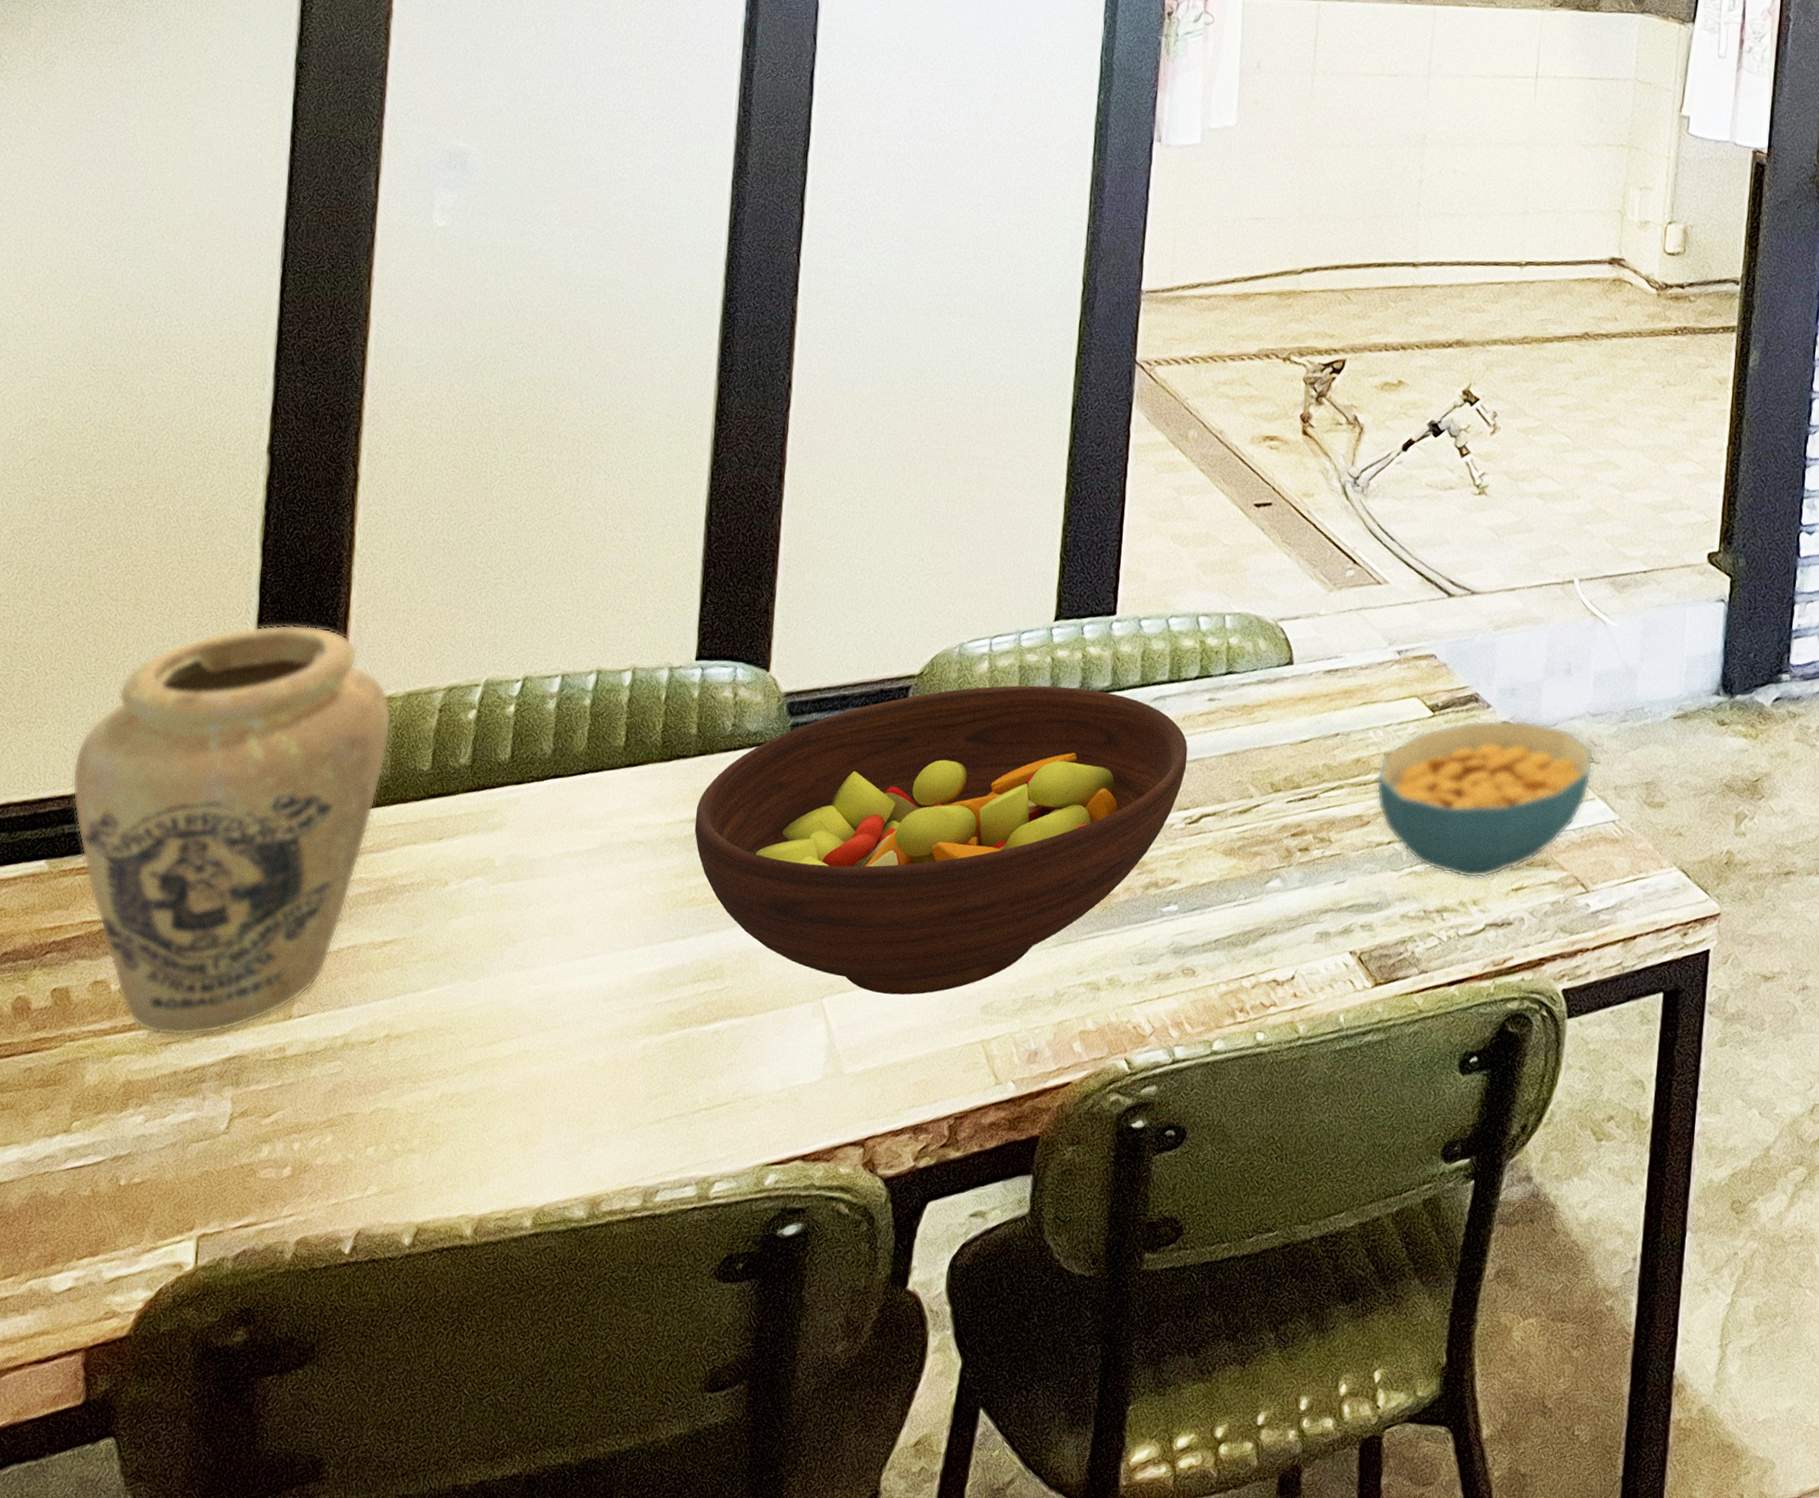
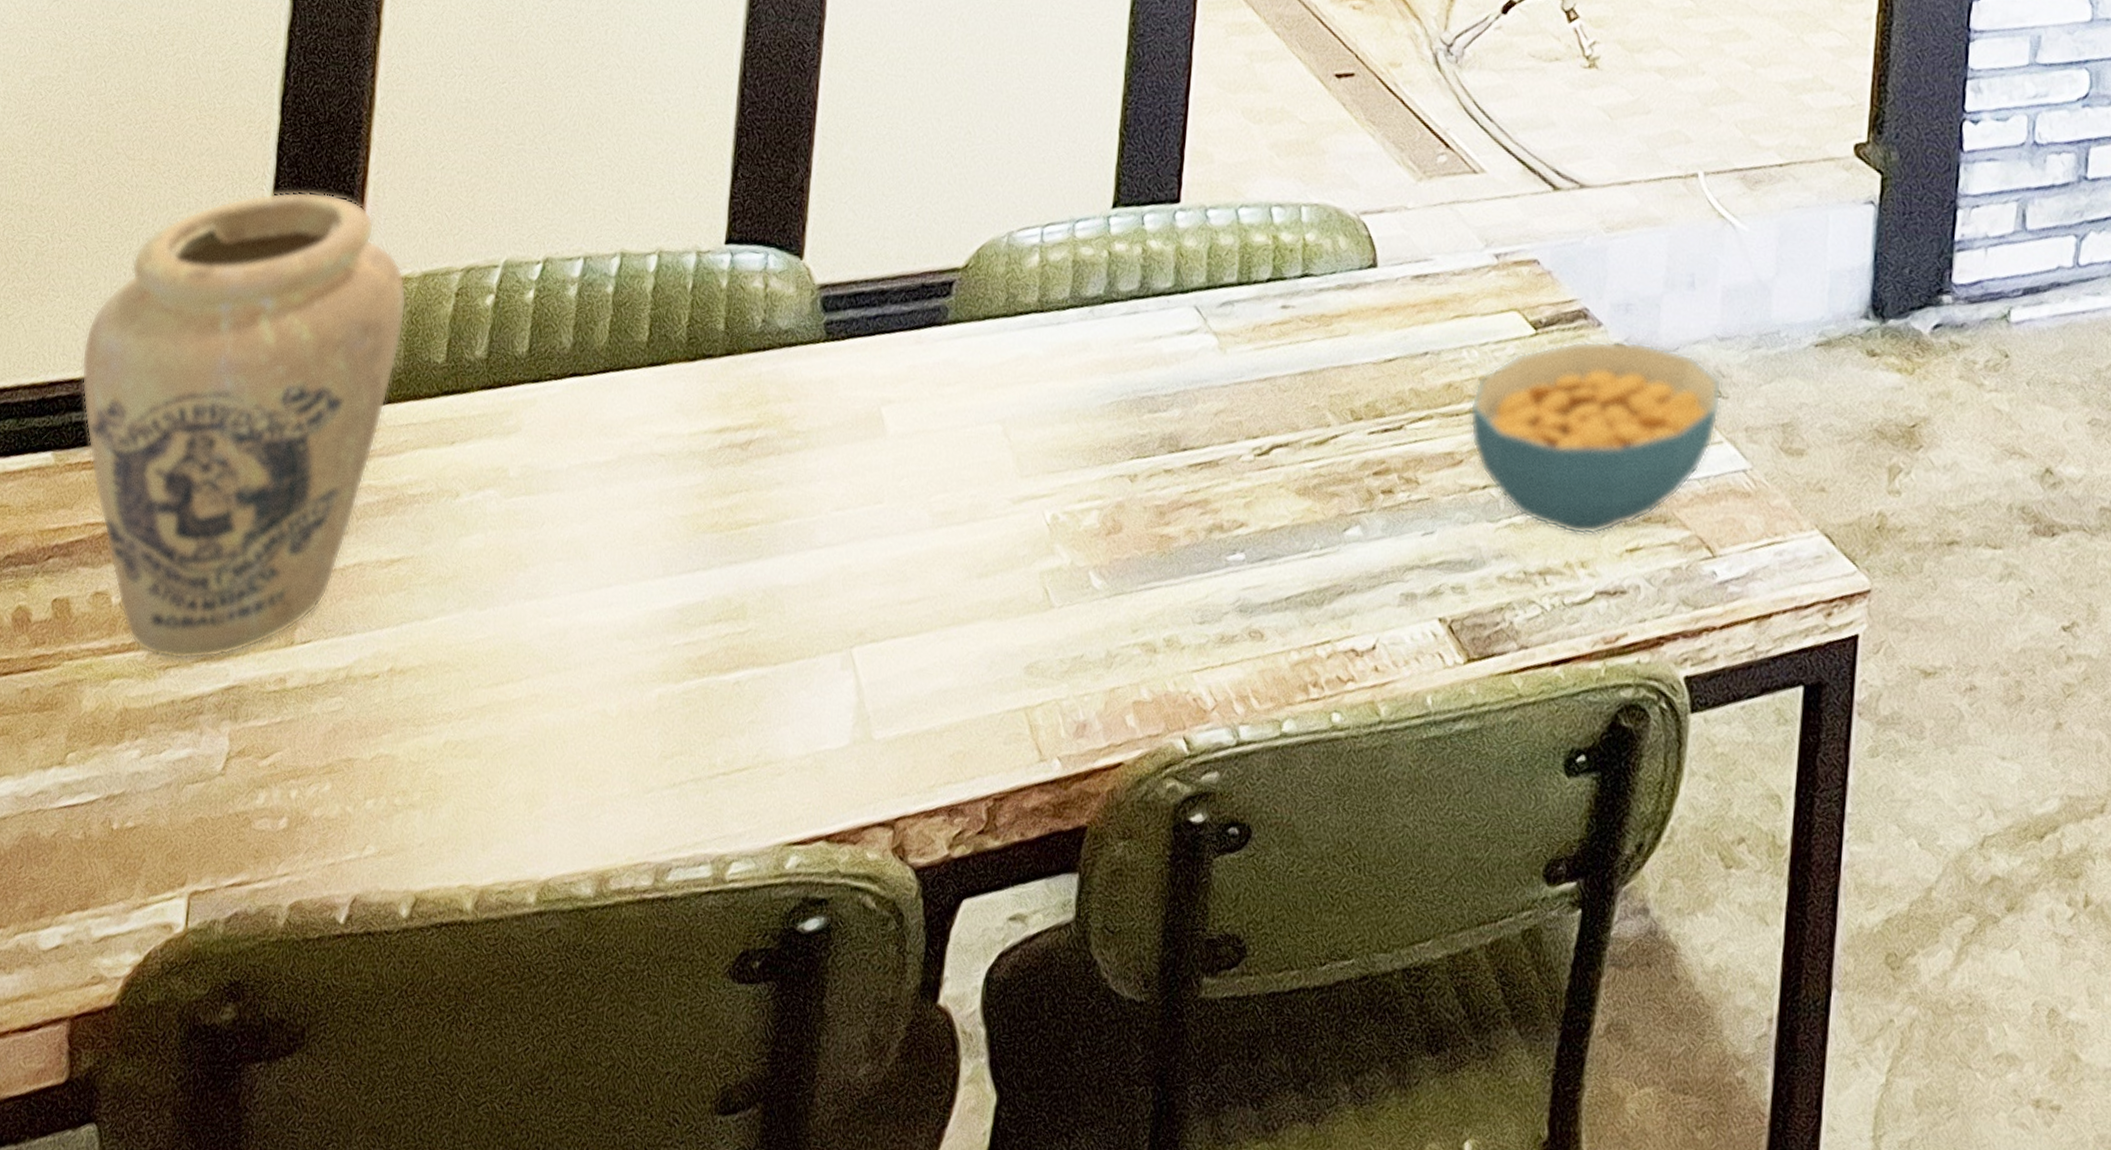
fruit bowl: present [694,685,1188,995] -> none [719,283,1258,649]

